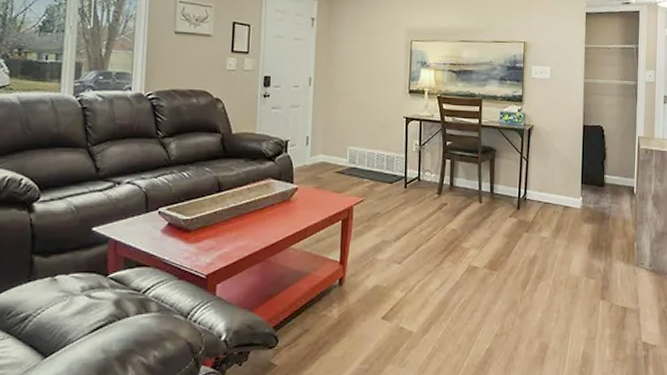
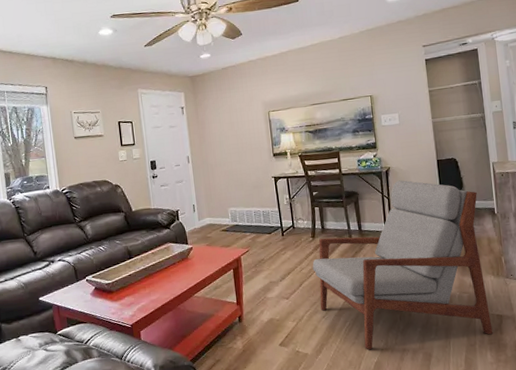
armchair: none [433,142,619,333] -> present [312,180,493,350]

